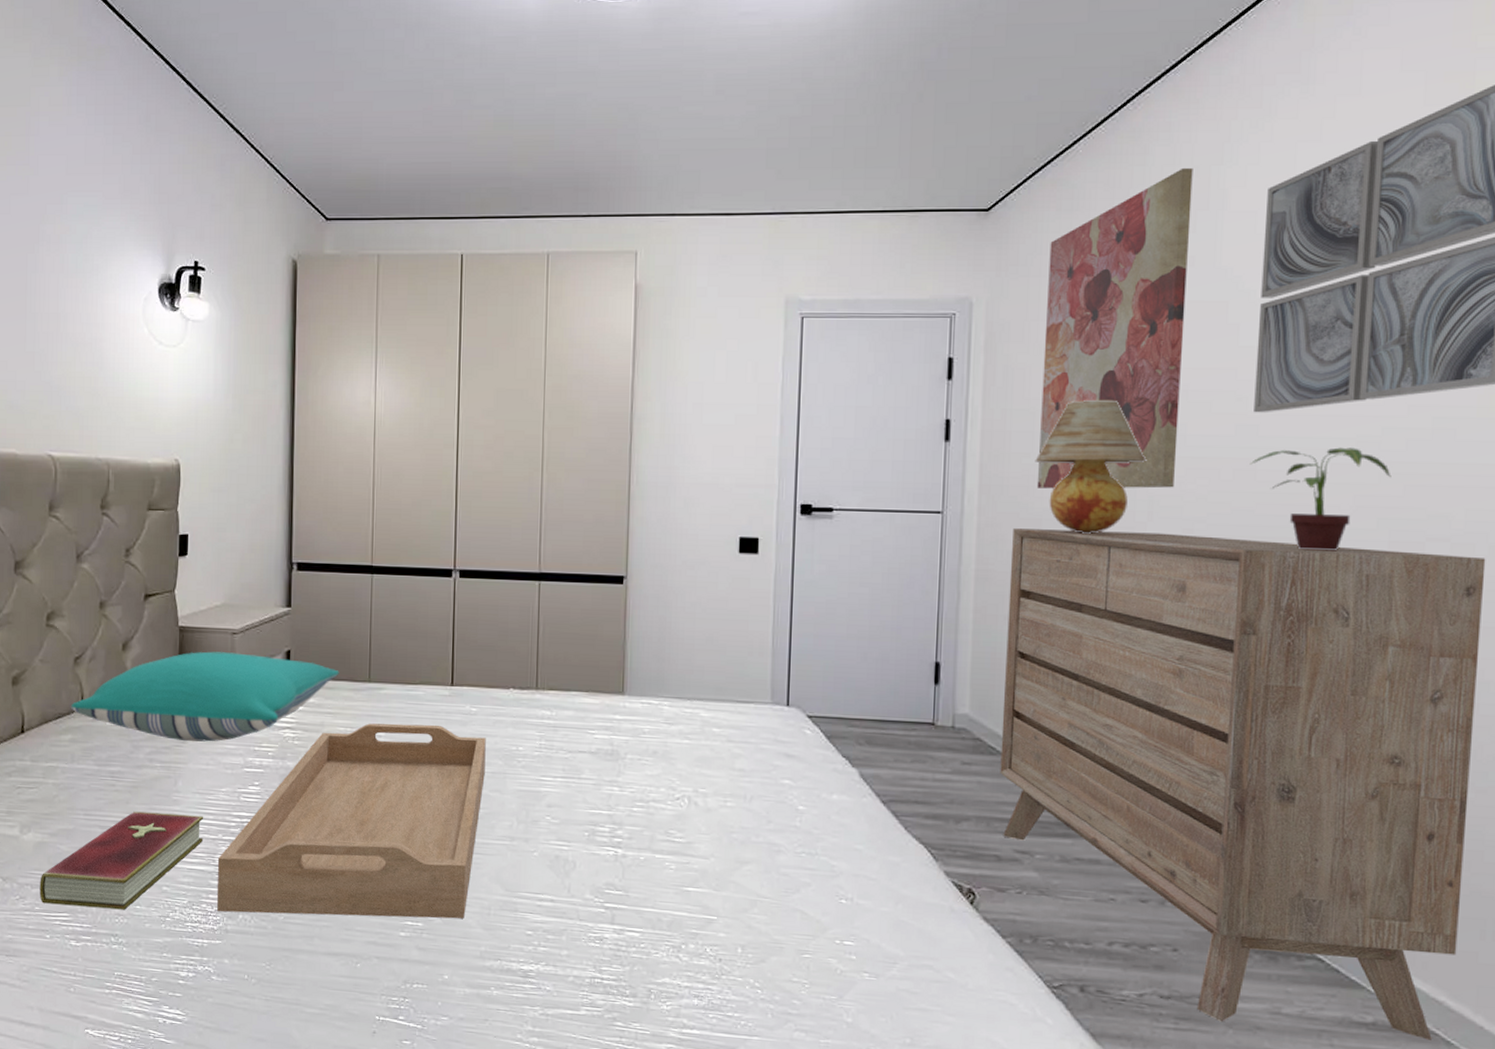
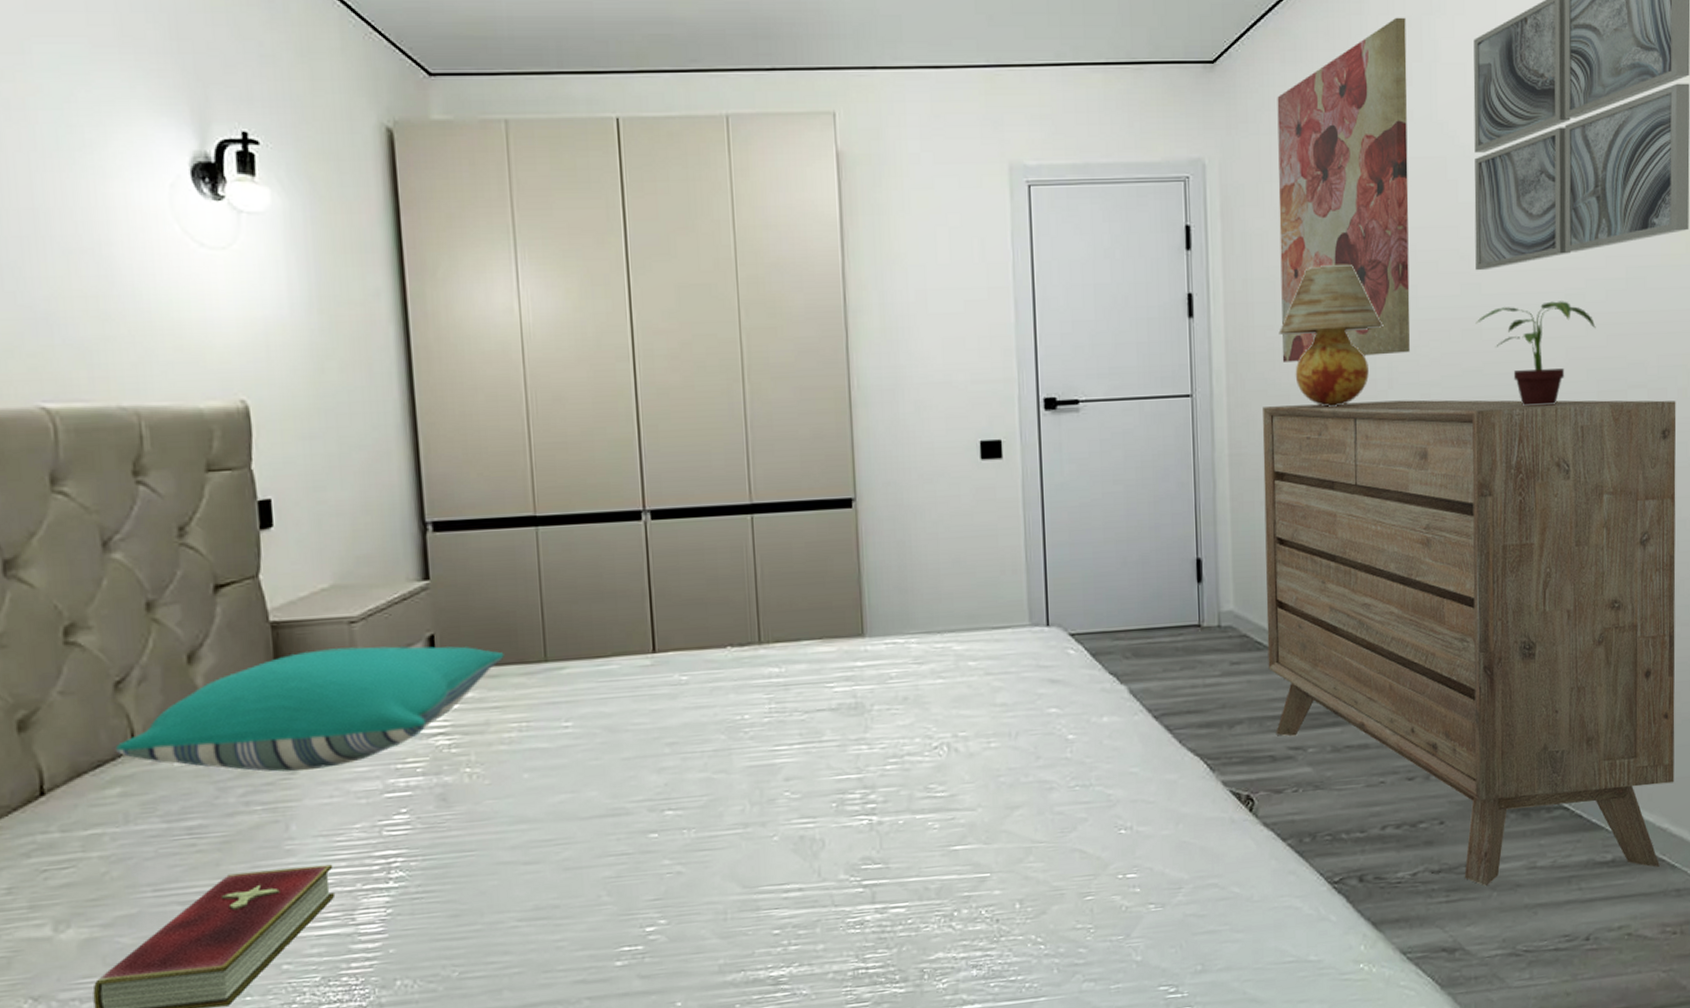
serving tray: present [217,723,486,919] -> none [359,702,706,983]

